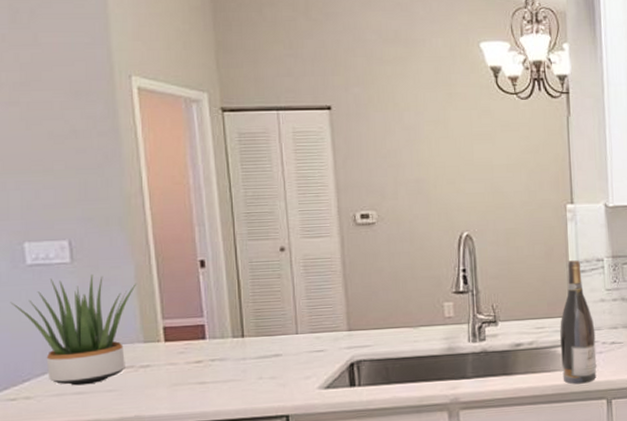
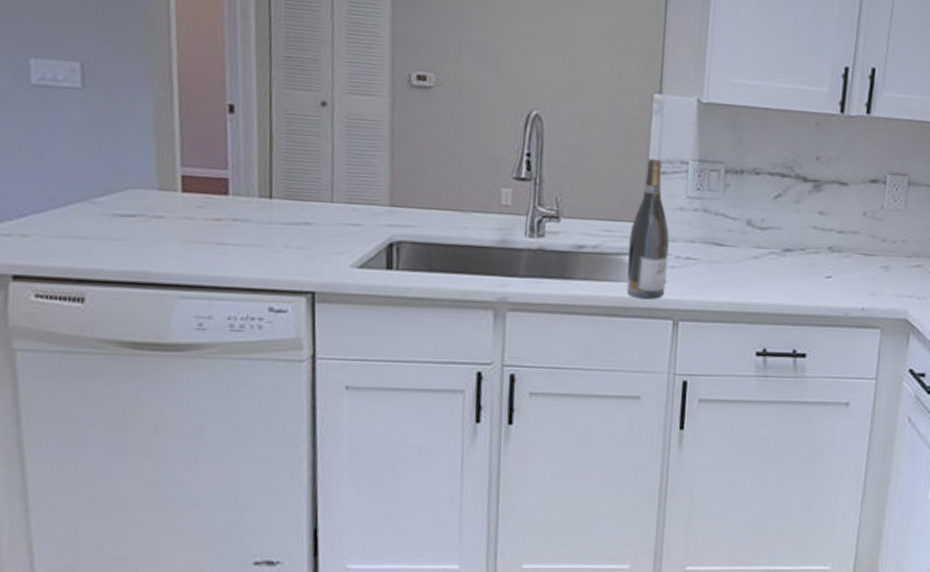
potted plant: present [10,275,136,386] -> none [10,103,154,229]

